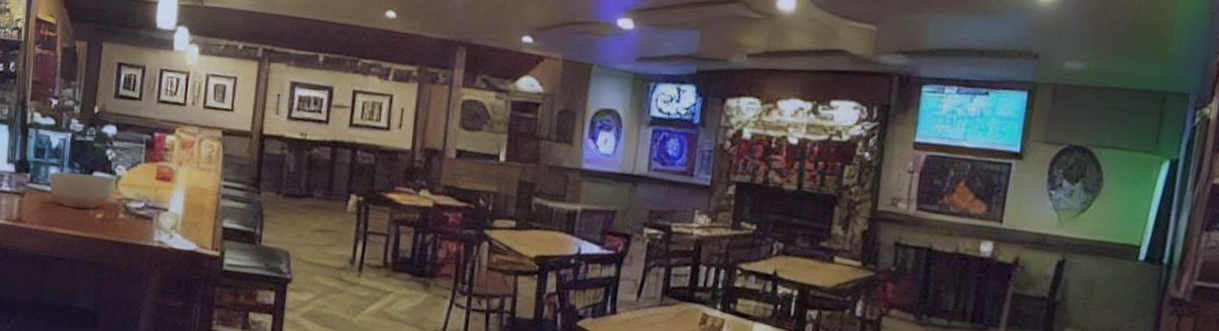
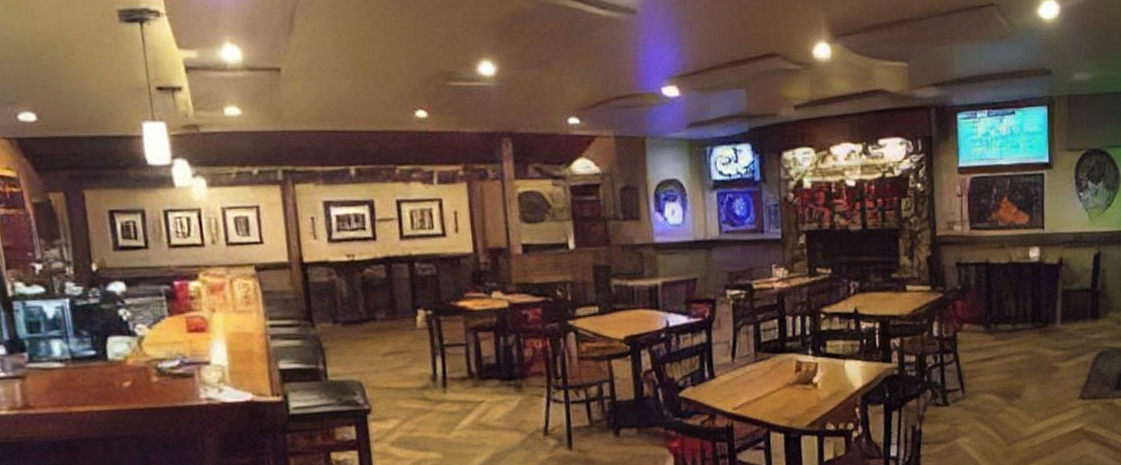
bowl: present [48,172,116,209] -> none [51,339,138,382]

